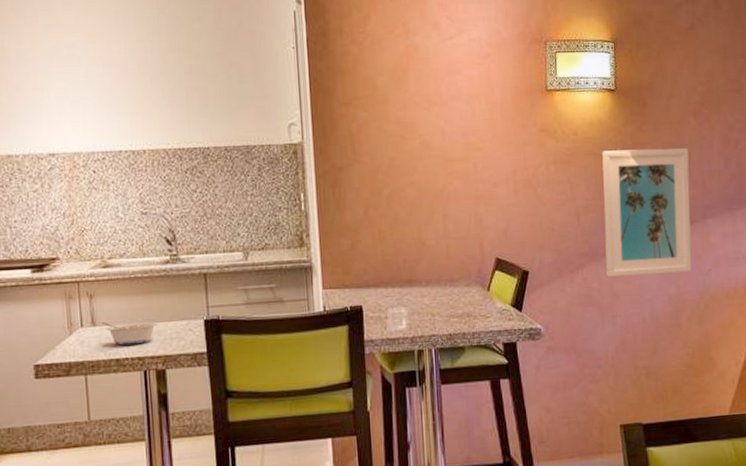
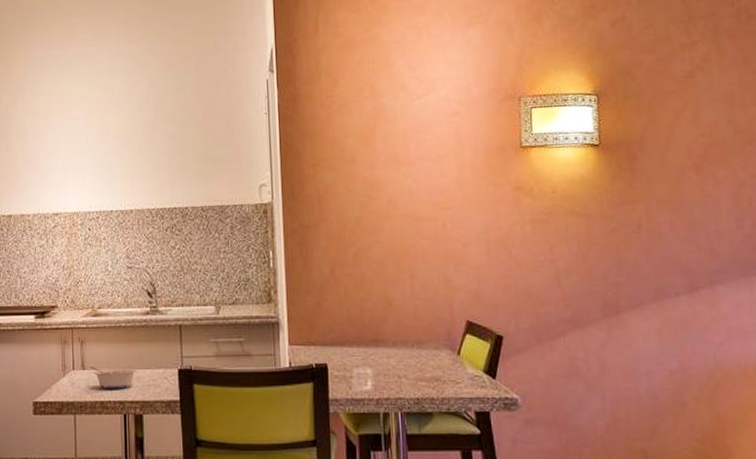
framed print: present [602,148,692,277] -> none [585,206,699,346]

